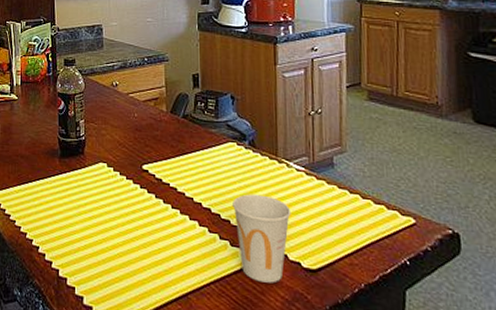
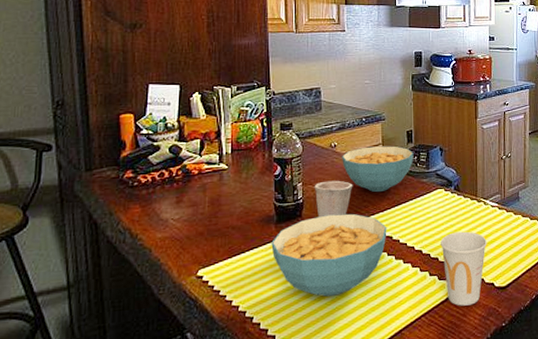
cereal bowl: none [55,155,171,241] -> present [271,213,387,297]
cup: none [96,120,135,158] -> present [314,180,353,218]
cereal bowl: none [123,88,201,138] -> present [342,146,414,192]

